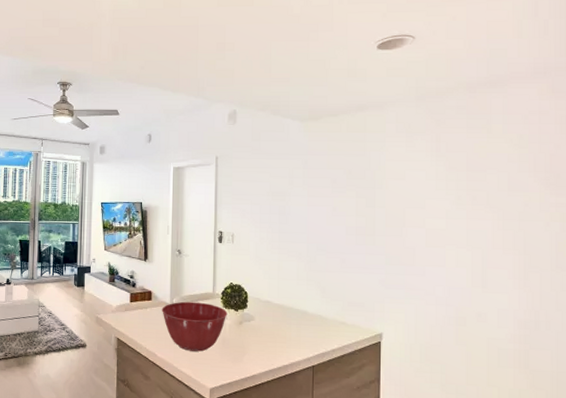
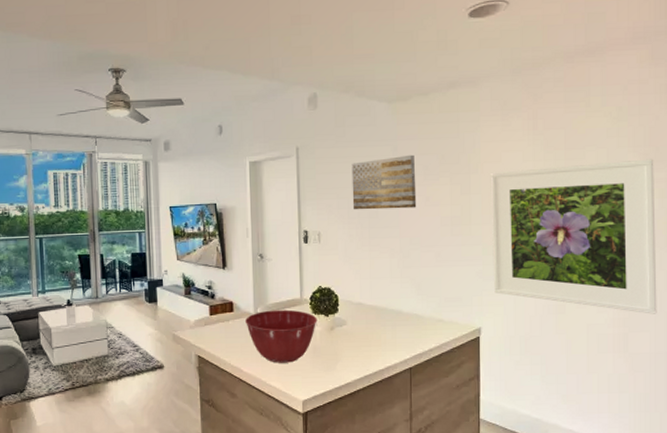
wall art: none [264,168,324,217] -> present [351,154,417,210]
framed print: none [394,184,559,334] -> present [490,159,657,314]

